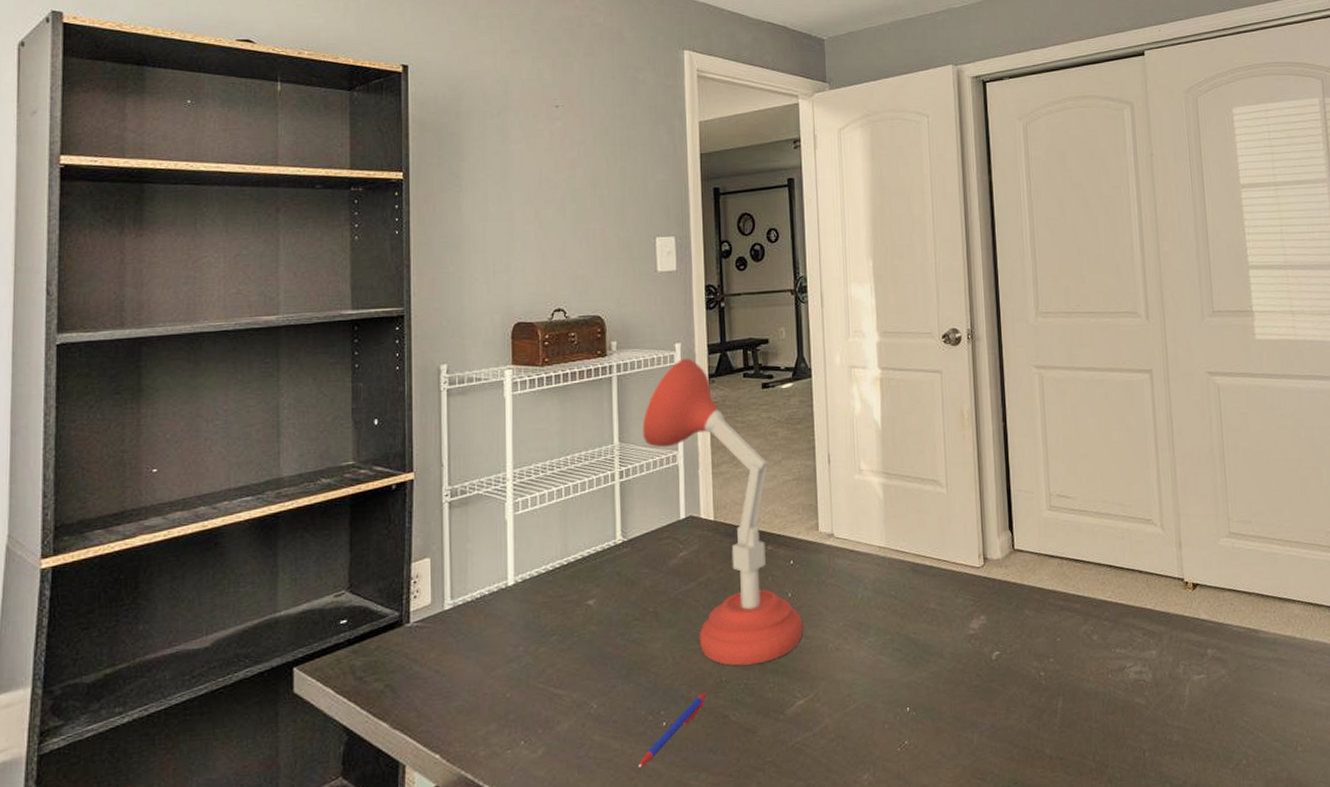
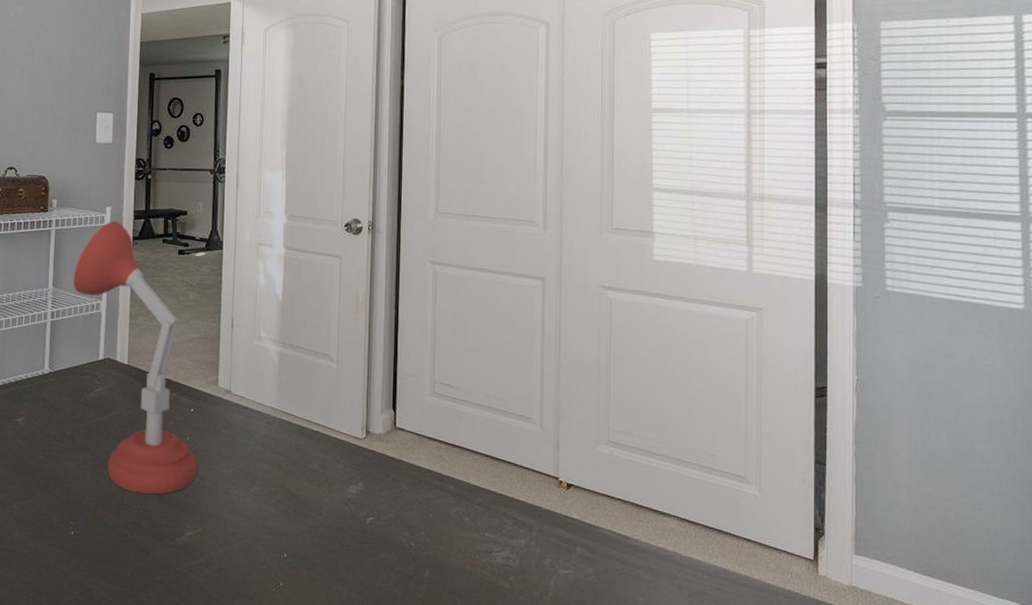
pen: present [638,692,707,767] -> none [48,511,110,566]

